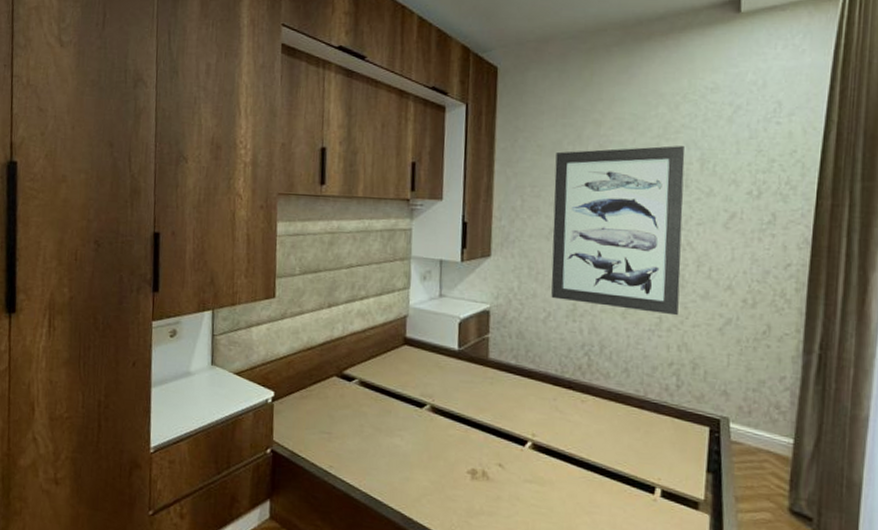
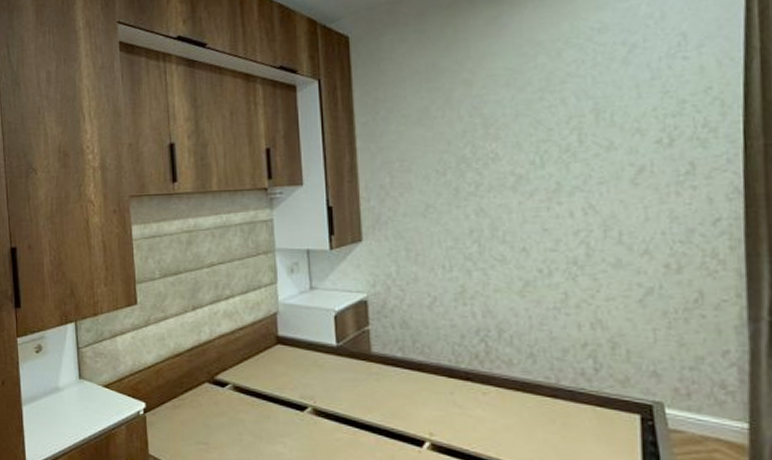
wall art: present [551,146,685,316] -> none [424,97,587,289]

